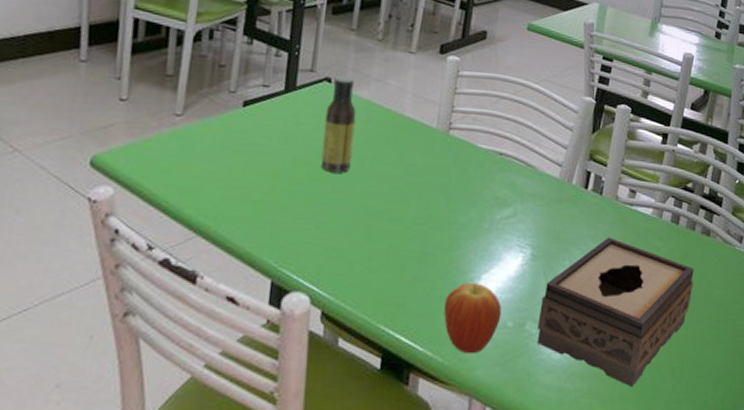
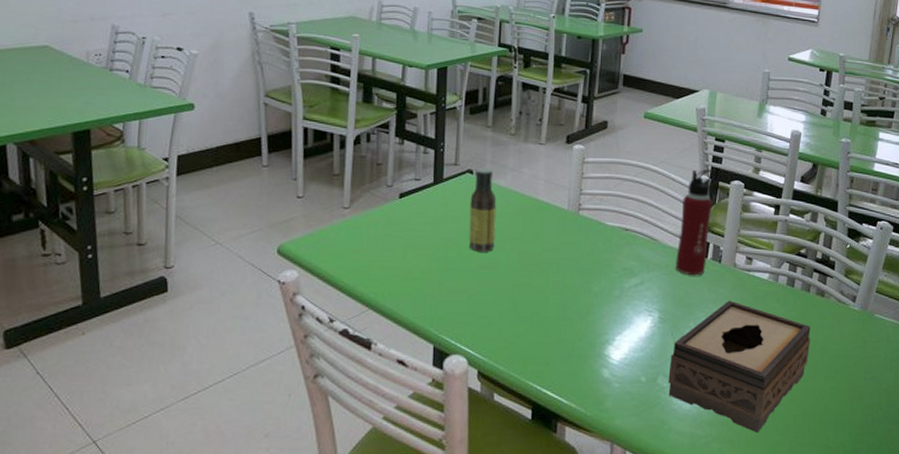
fruit: present [444,283,502,354] -> none [584,344,635,406]
water bottle: none [553,90,601,209] -> present [676,168,715,276]

